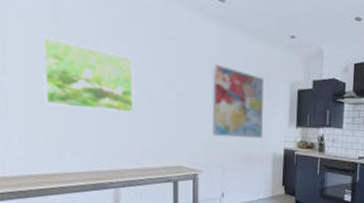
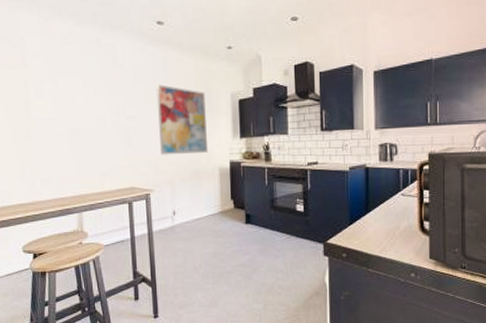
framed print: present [42,35,134,113] -> none [14,80,91,141]

